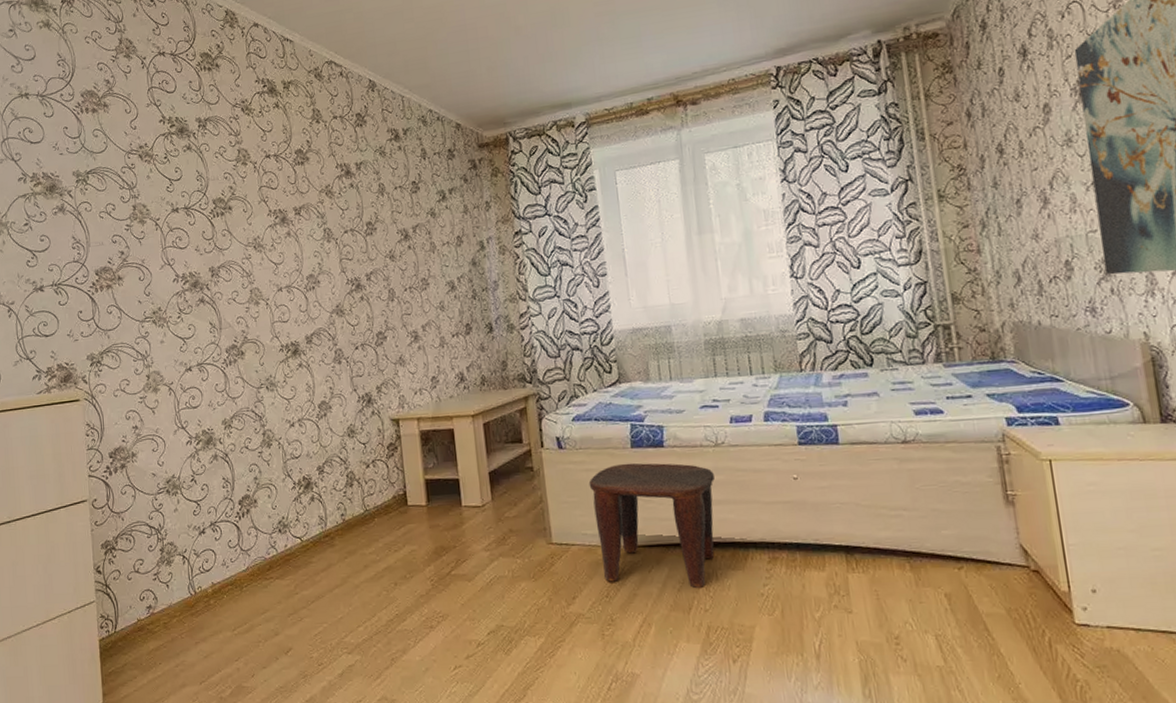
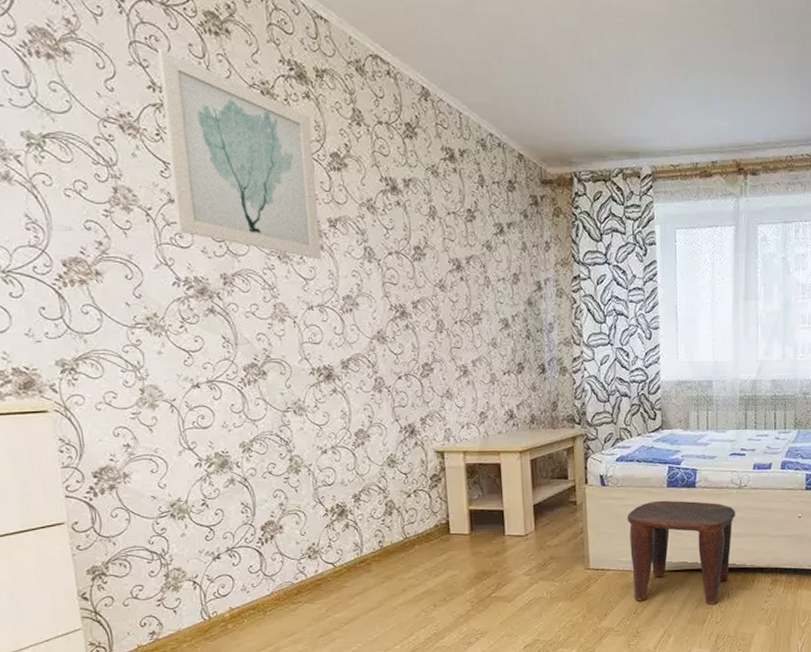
wall art: none [167,88,289,245] -> present [156,48,321,260]

